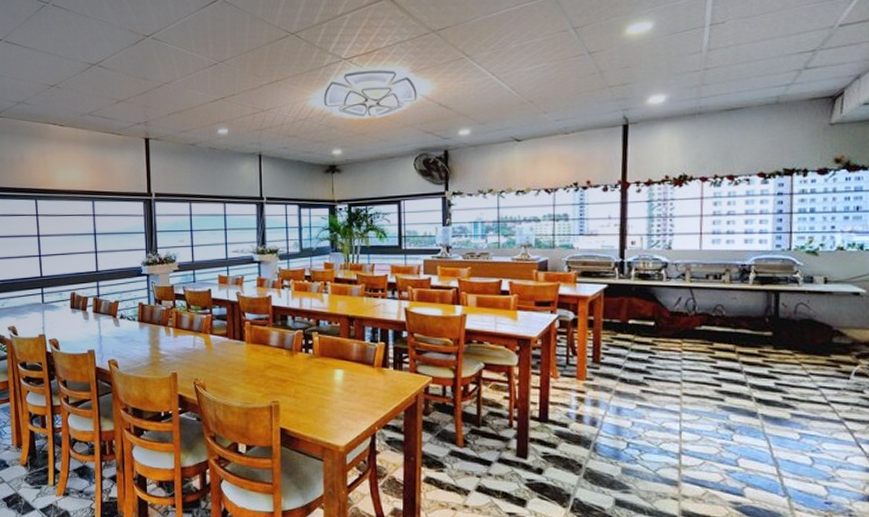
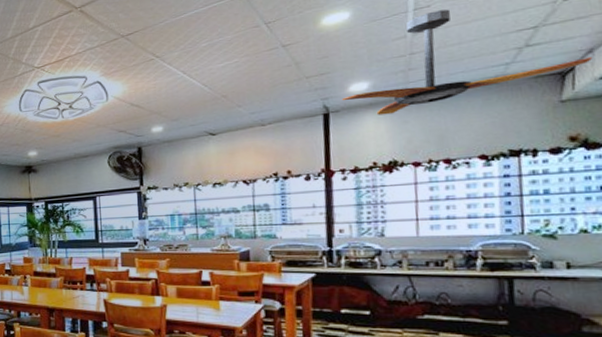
ceiling fan: none [641,27,860,129] -> present [342,9,593,115]

